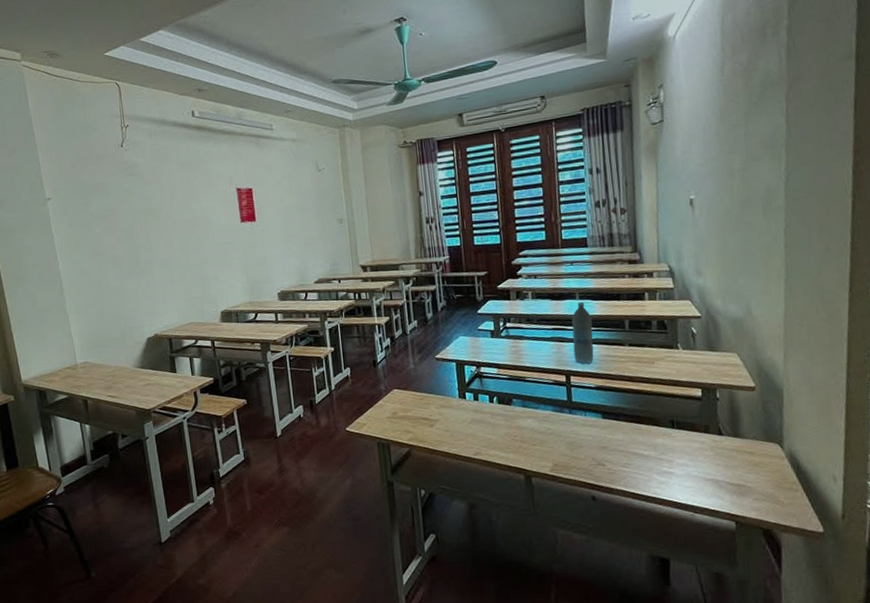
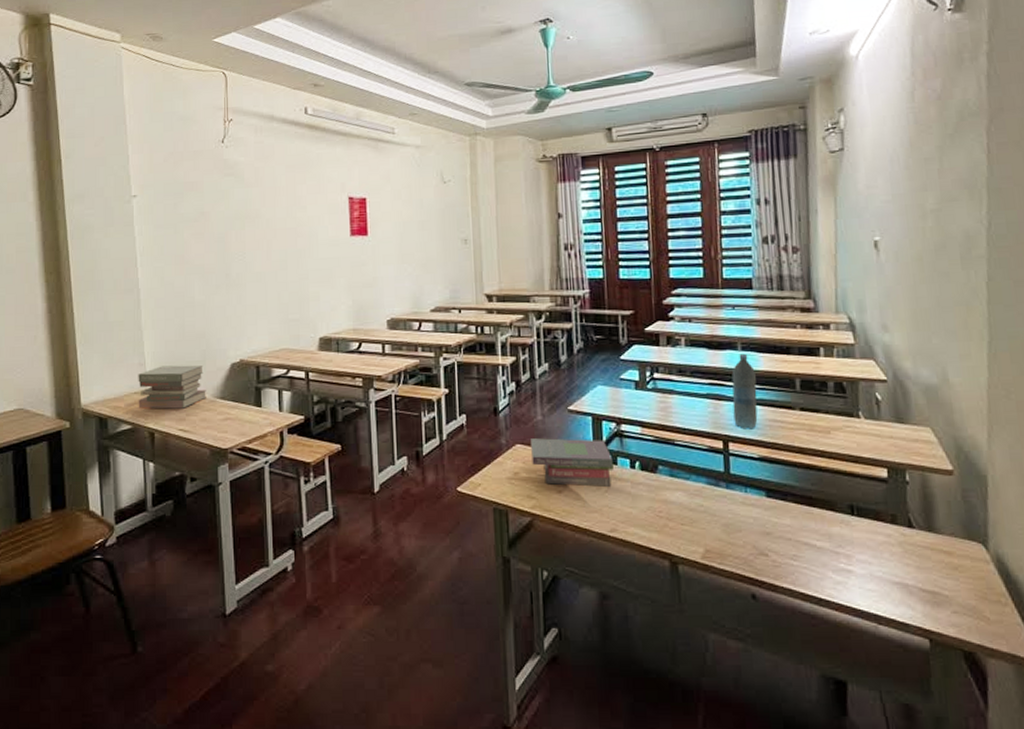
books: none [68,341,129,381] -> present [138,365,206,409]
books: none [405,381,476,421] -> present [531,438,615,488]

